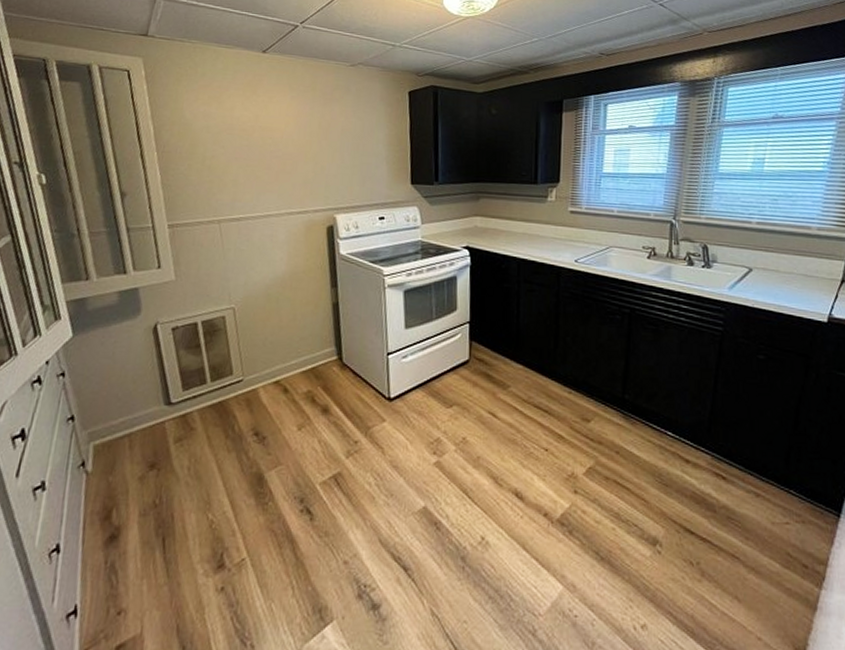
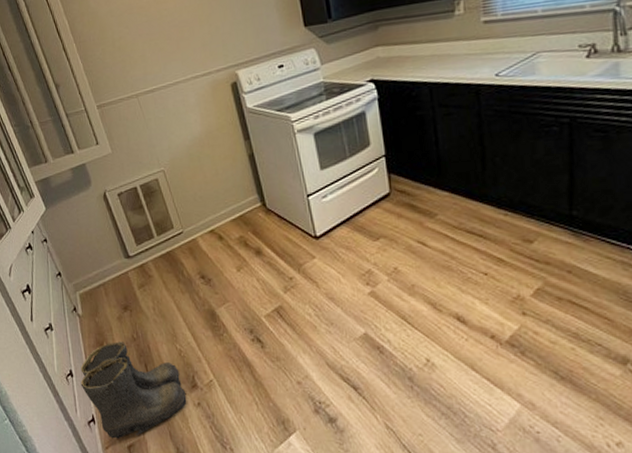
boots: none [68,508,209,637] -> present [80,341,187,439]

